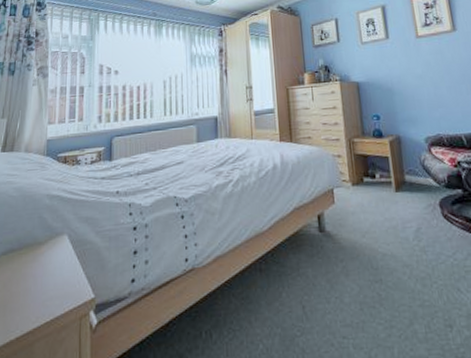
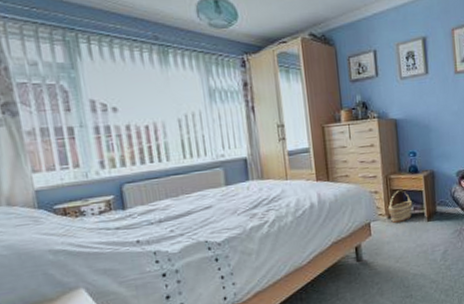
basket: none [351,155,378,192] -> present [387,190,412,224]

